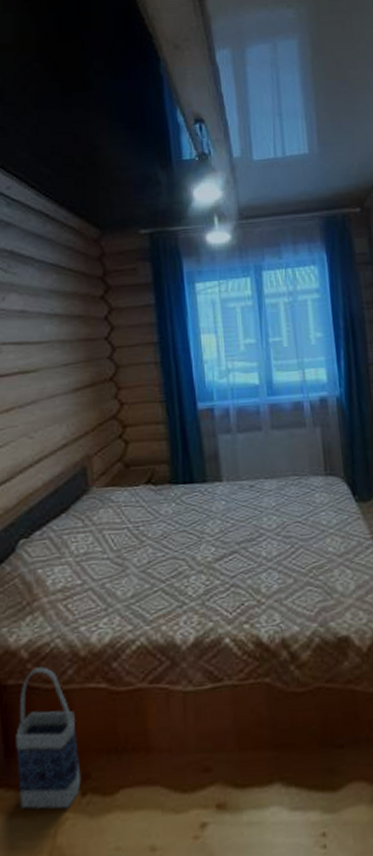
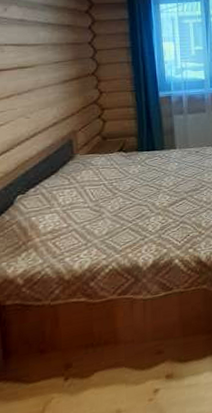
bag: present [16,667,82,809] -> none [12,289,65,395]

